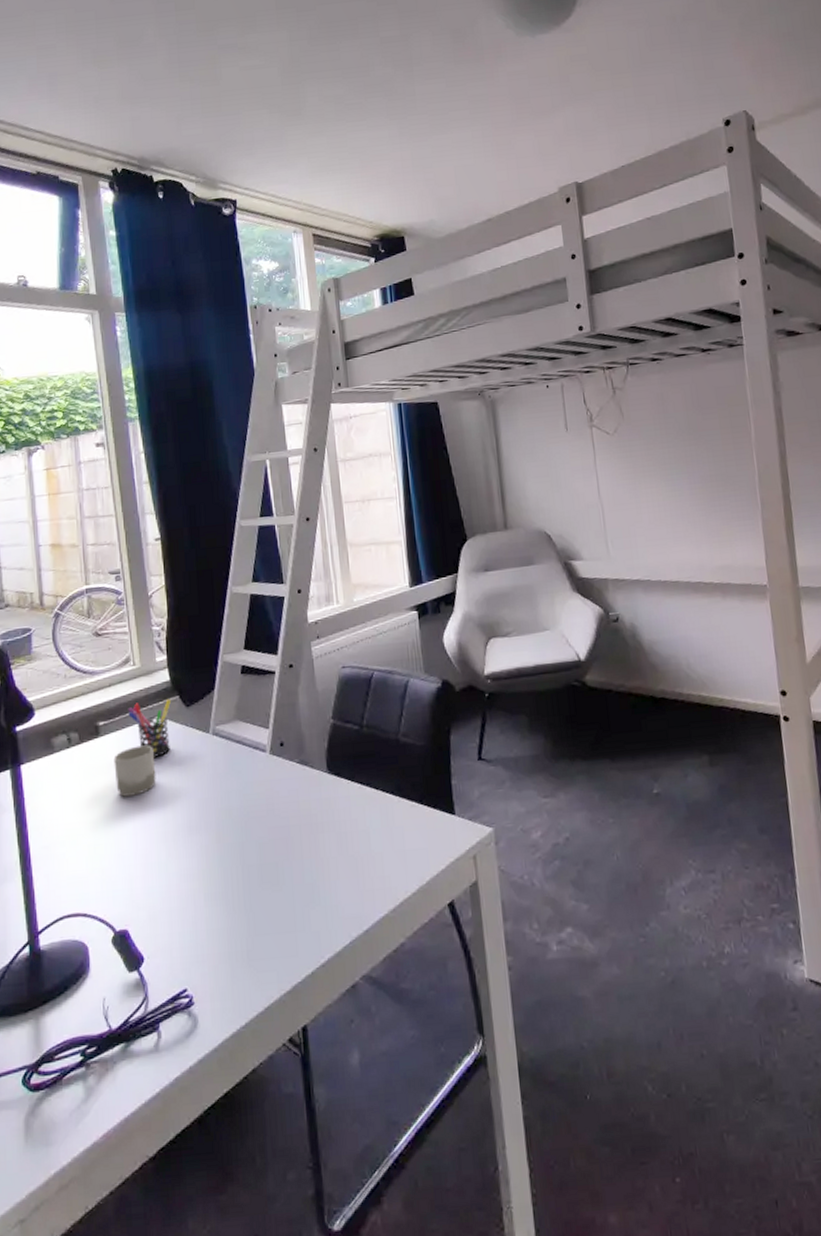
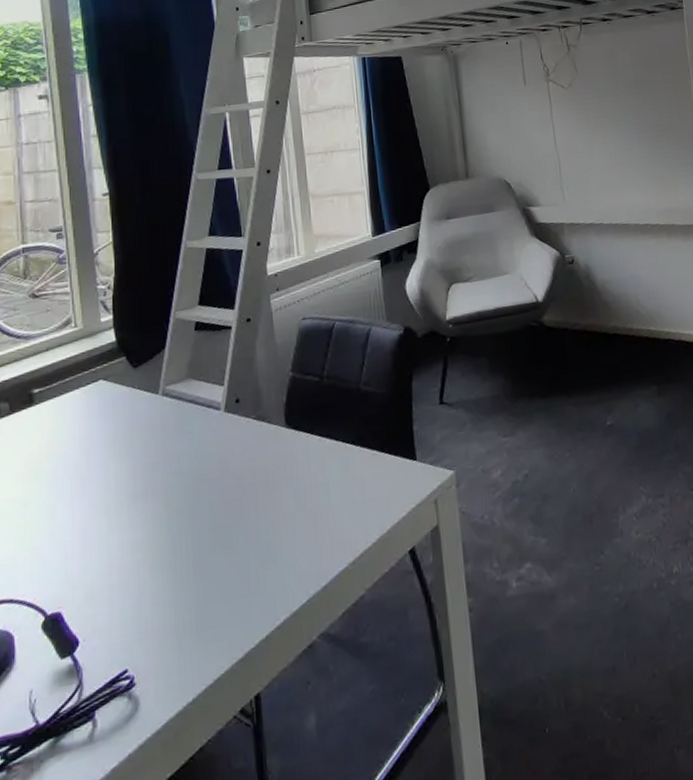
cup: present [113,745,156,797] -> none [49,410,98,468]
pen holder: present [128,698,172,757] -> none [67,360,117,424]

